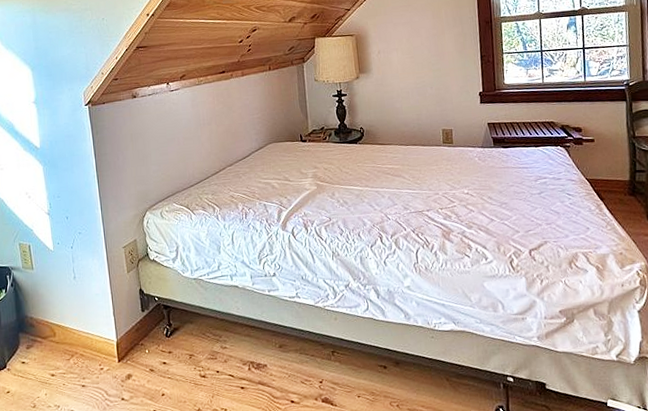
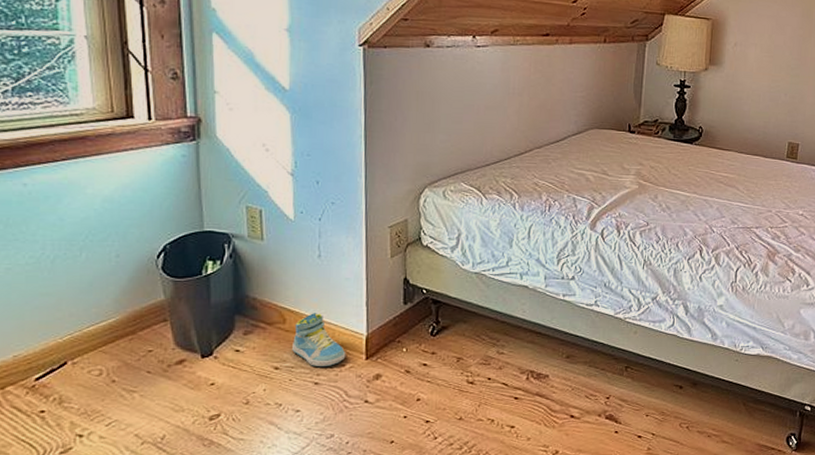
sneaker: none [62,325,103,371] -> present [292,313,346,366]

